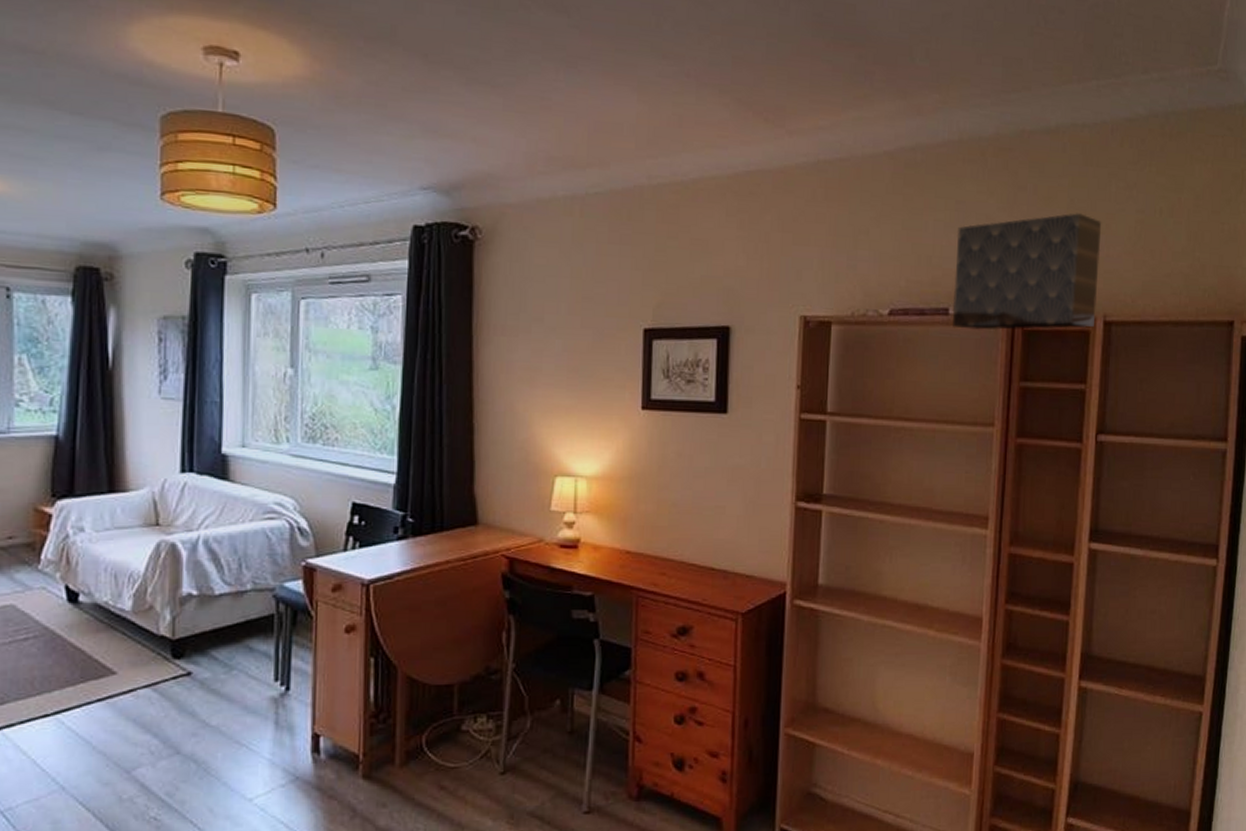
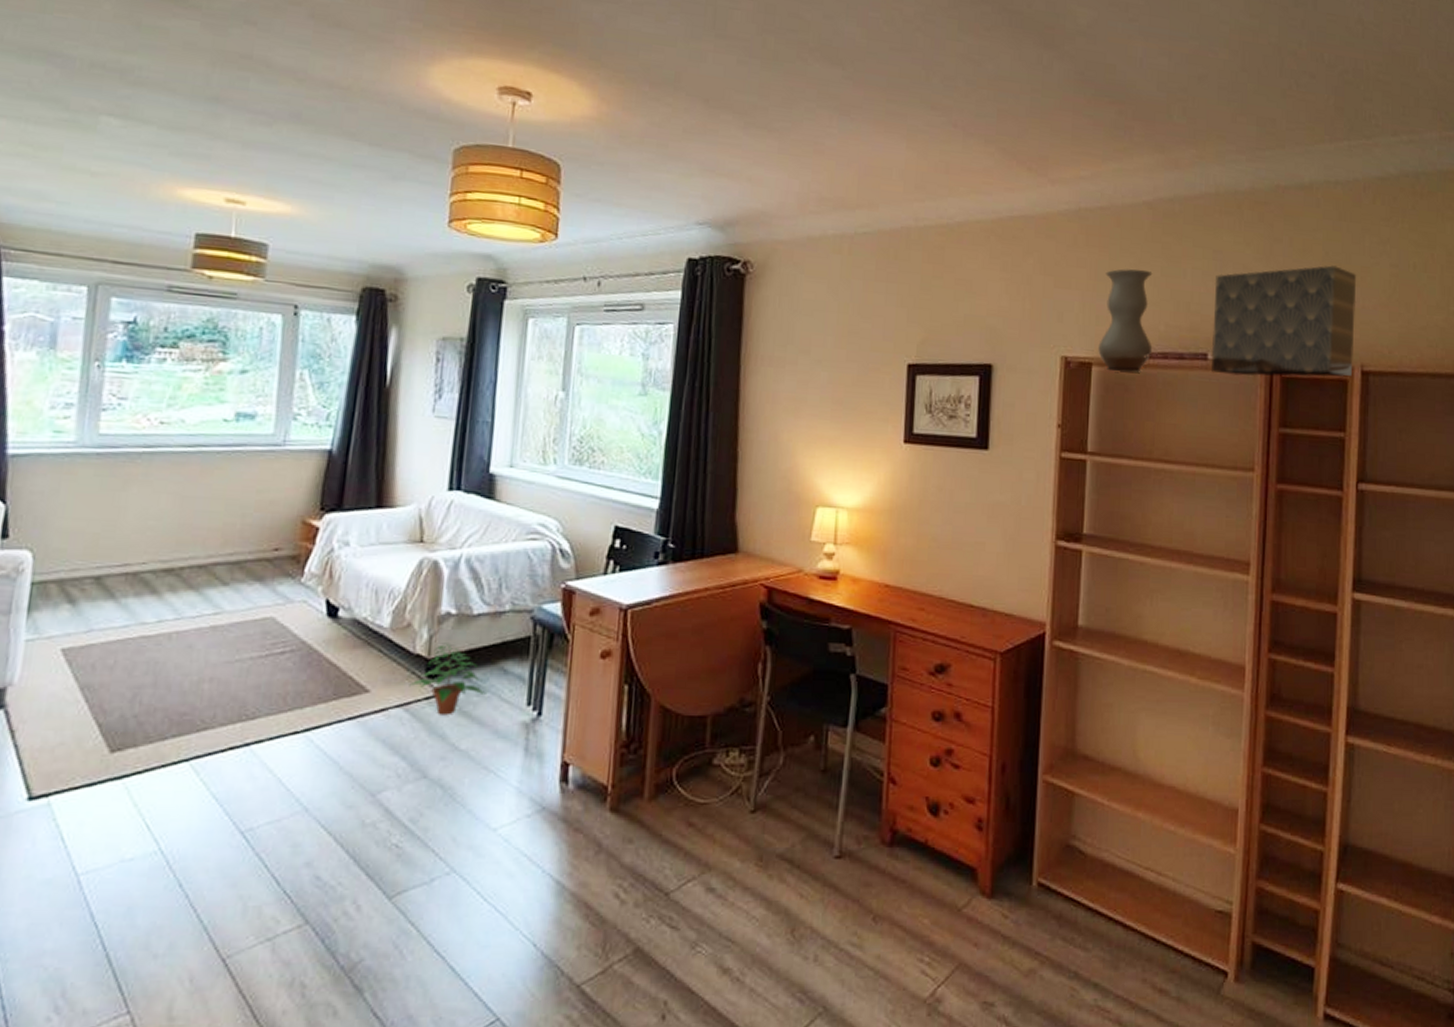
potted plant: none [155,623,233,694] -> present [409,643,486,715]
vase: none [838,222,894,330] -> present [1098,269,1153,372]

